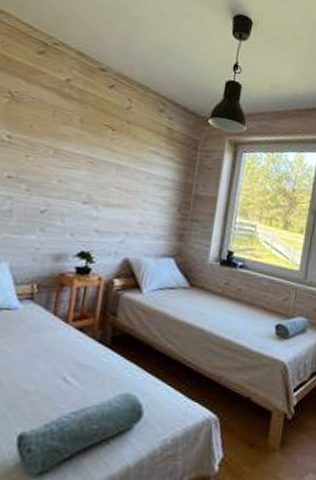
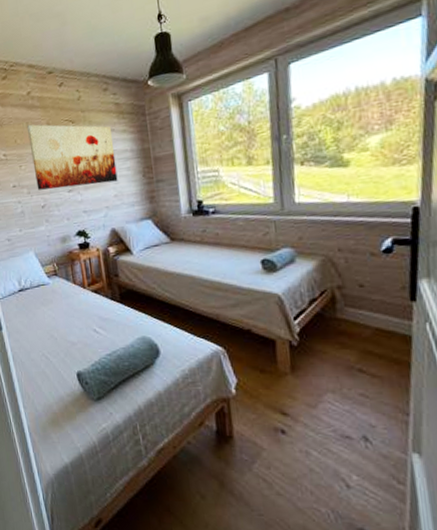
wall art: none [41,113,157,208] -> present [26,124,118,190]

